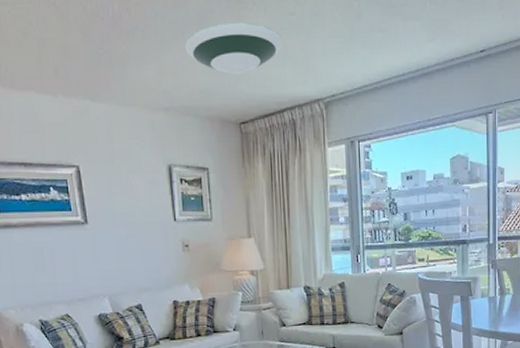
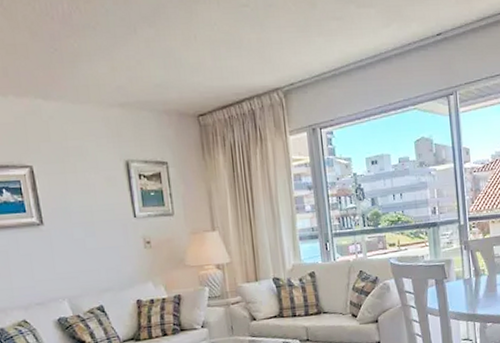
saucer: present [184,22,283,75] -> none [137,15,238,68]

